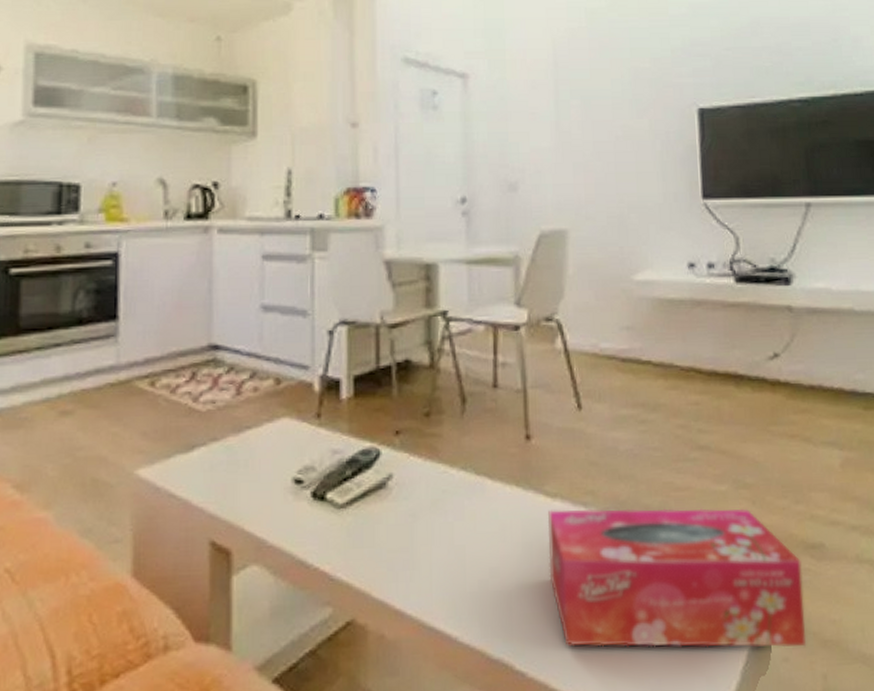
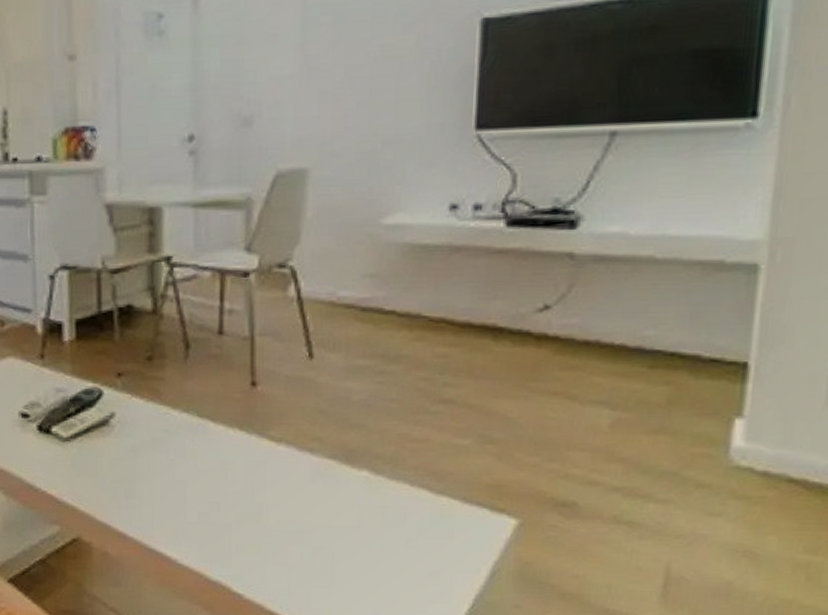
tissue box: present [548,508,807,648] -> none [270,454,547,597]

